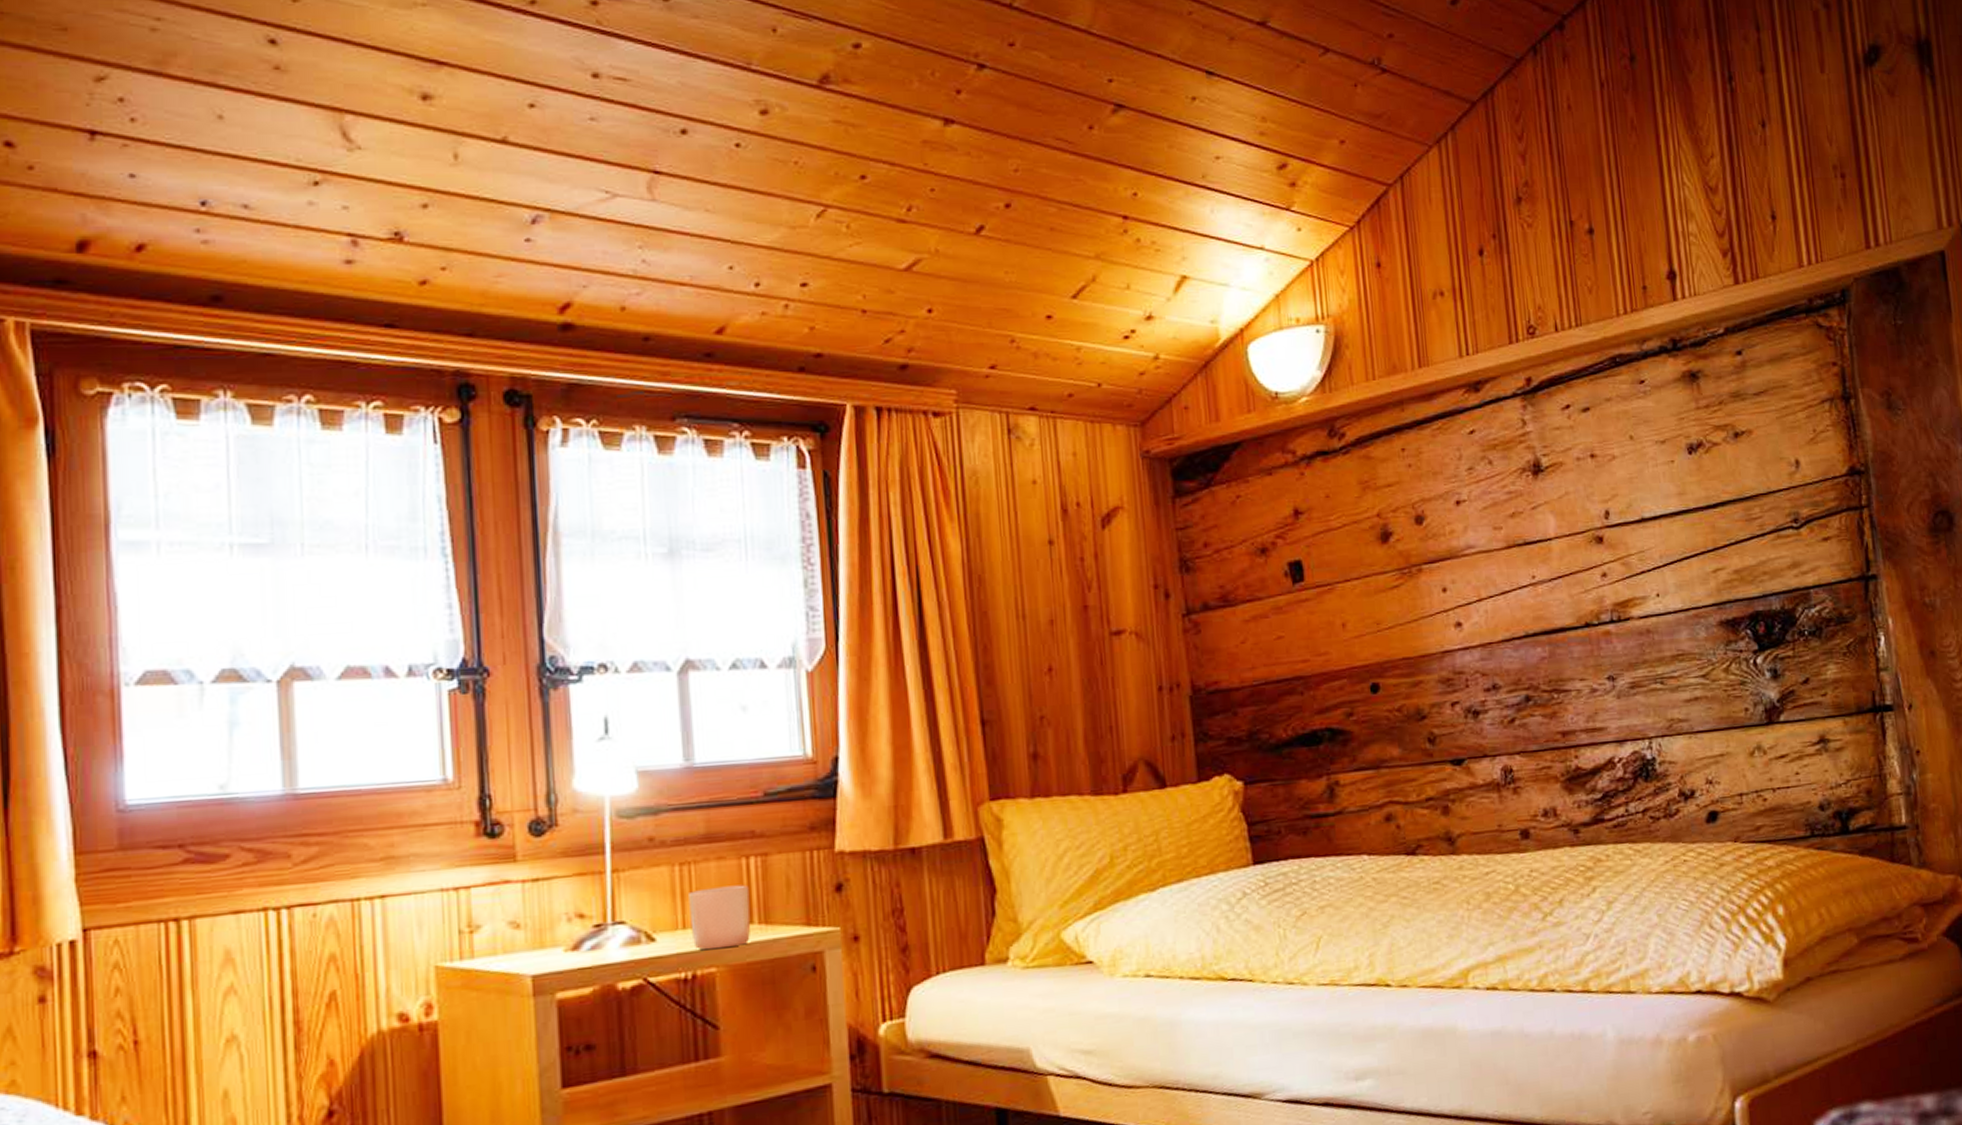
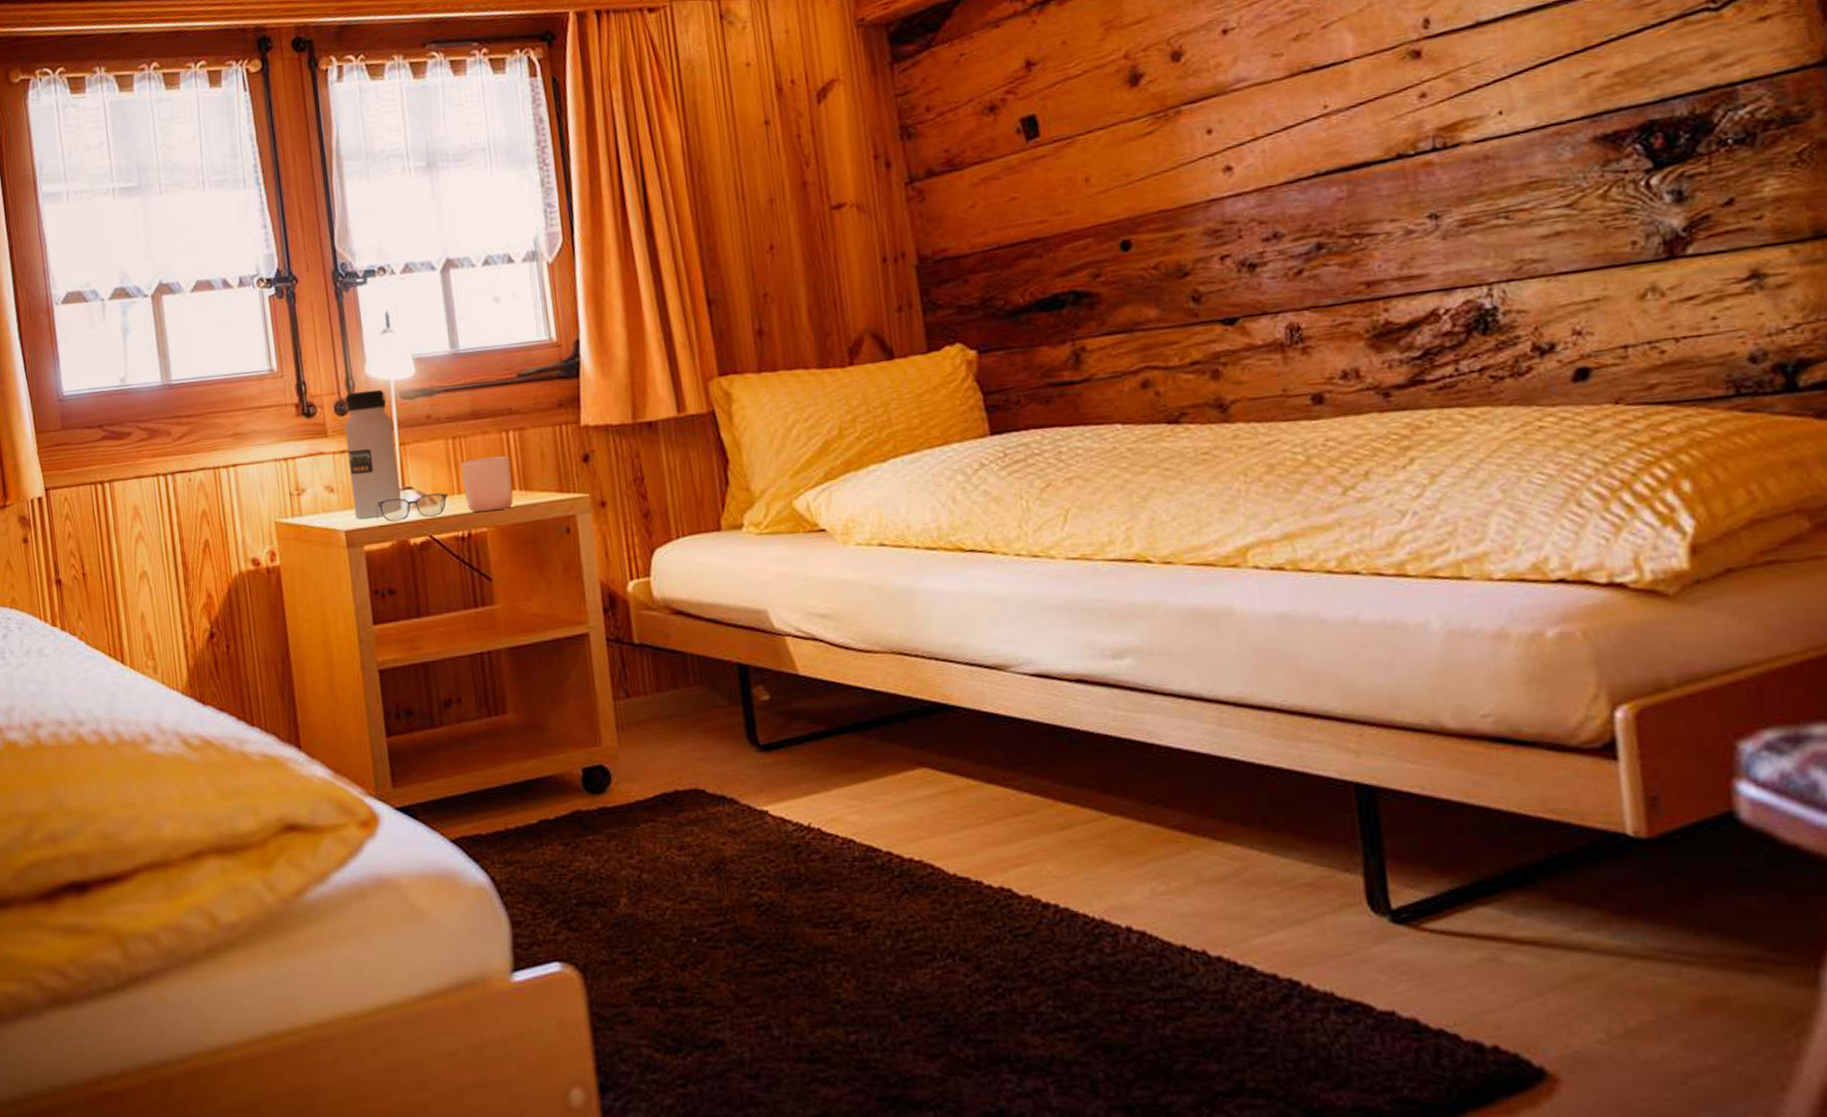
water bottle: none [540,806,610,962] -> present [344,389,401,520]
glasses: none [574,928,670,963] -> present [375,493,448,522]

